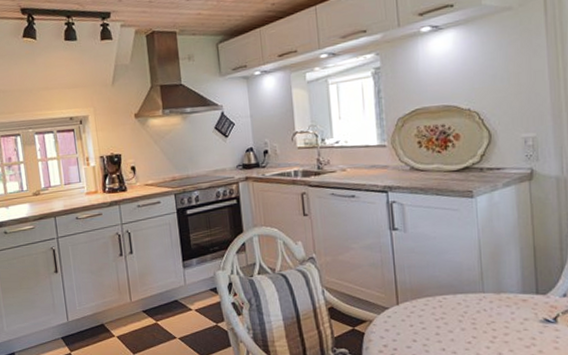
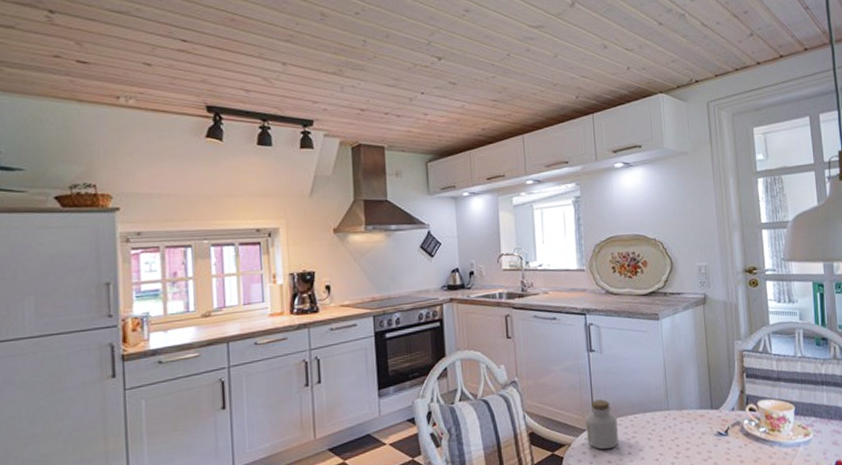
jar: none [388,278,425,329] -> present [585,399,618,450]

